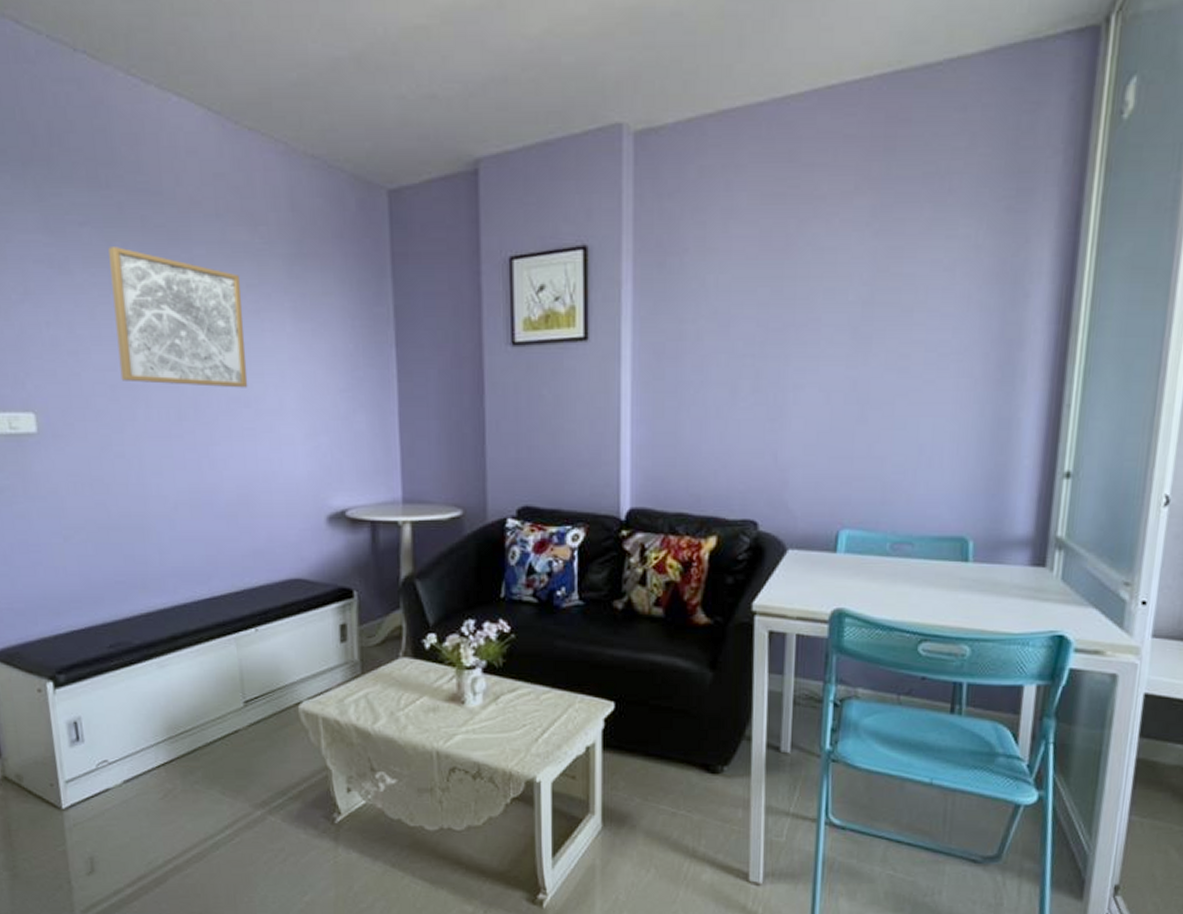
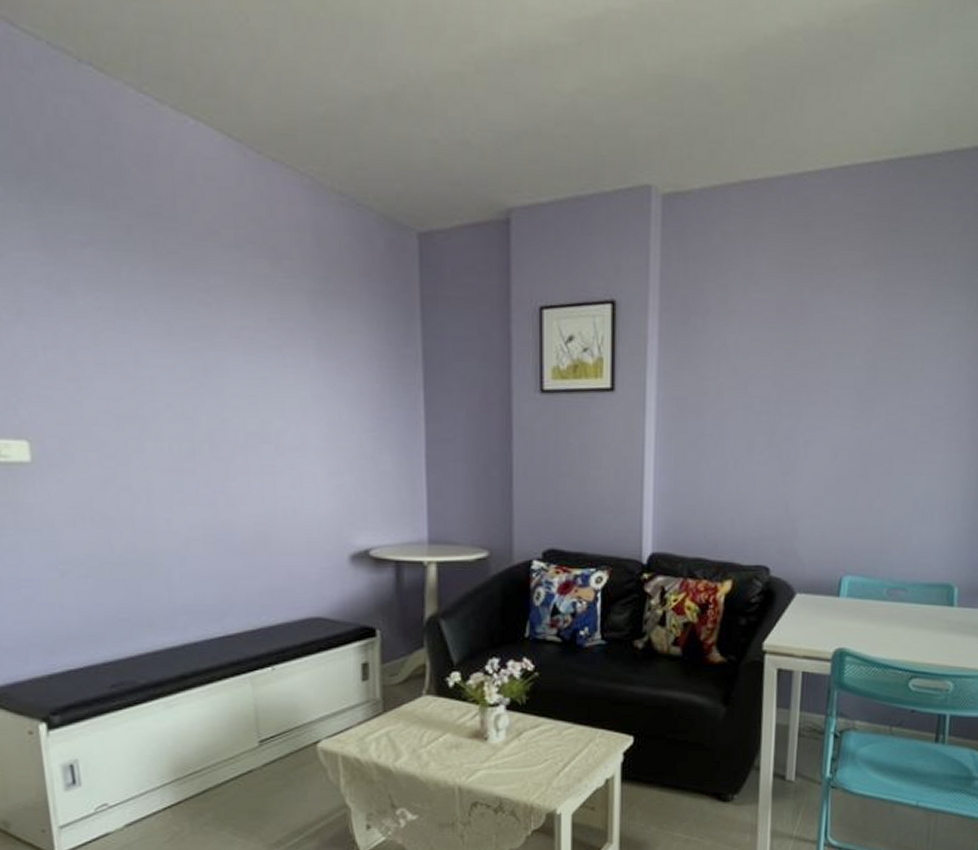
wall art: present [108,247,248,388] -> none [115,270,268,424]

